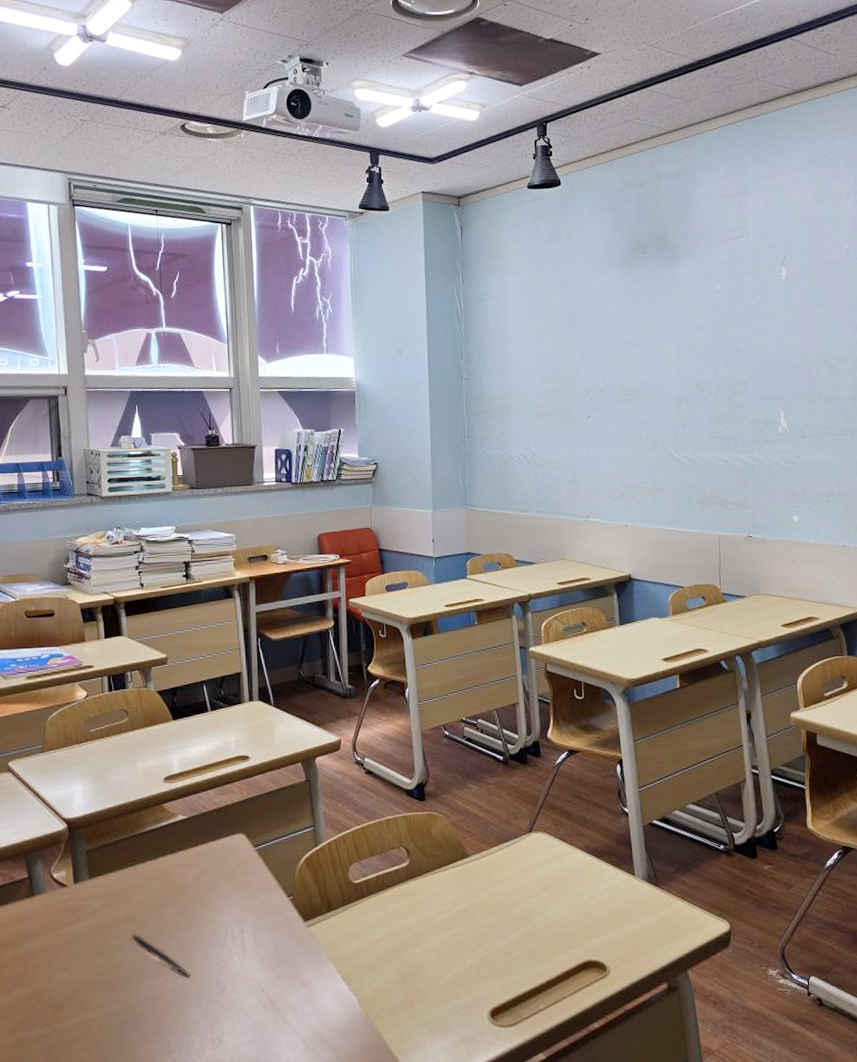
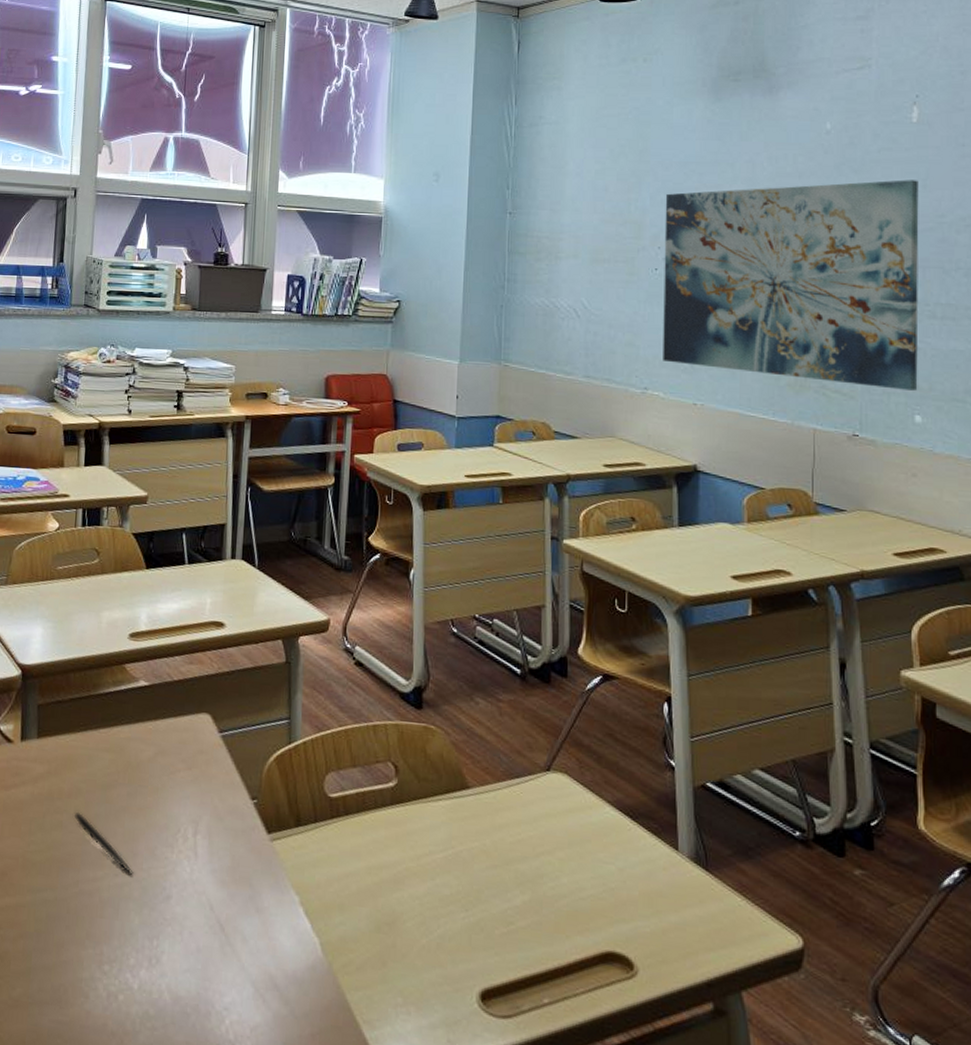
wall art: none [592,327,794,497] -> present [663,179,919,391]

